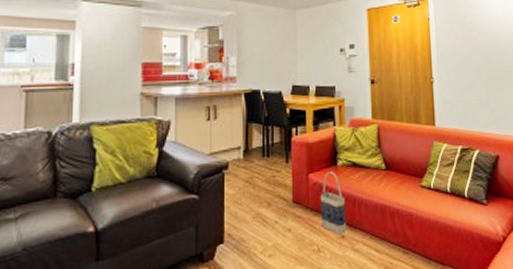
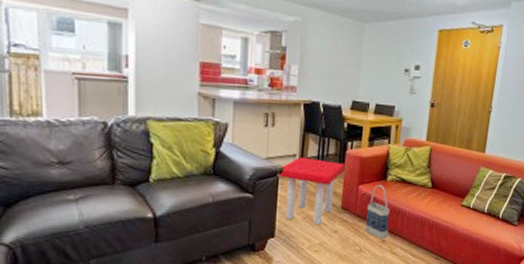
stool: none [223,148,292,224] -> present [277,157,345,225]

